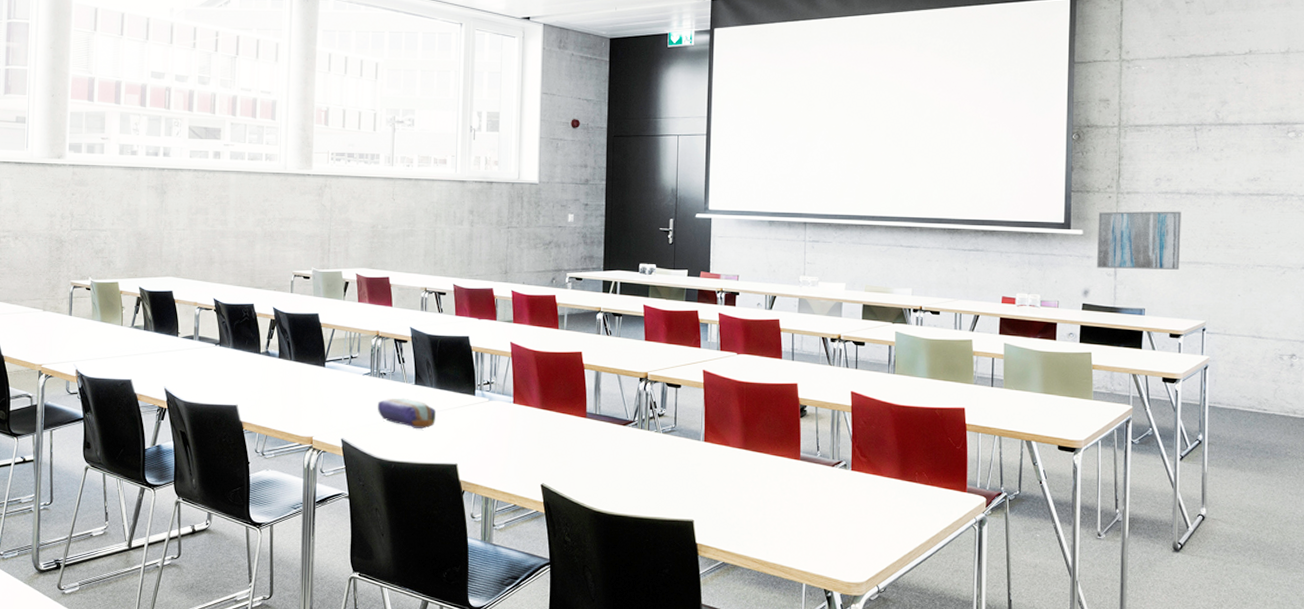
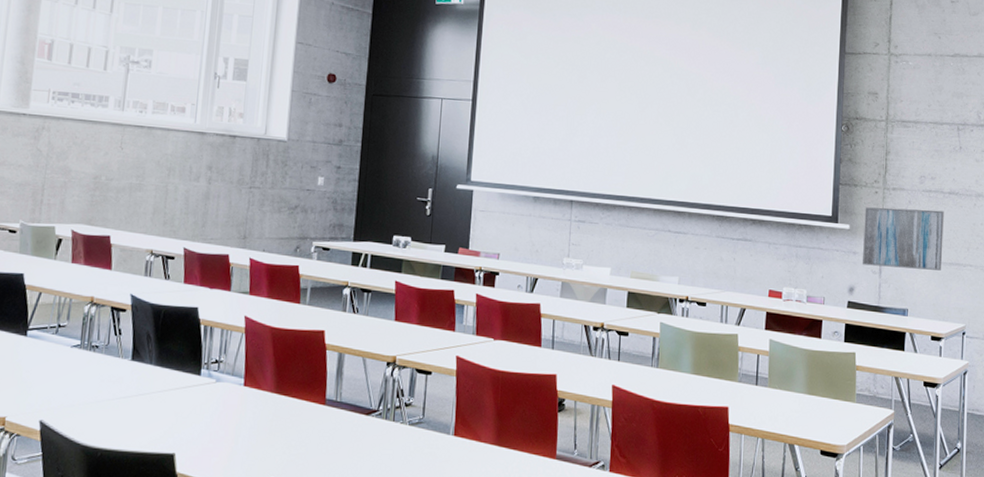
pencil case: present [377,398,436,429] -> none [85,375,154,412]

